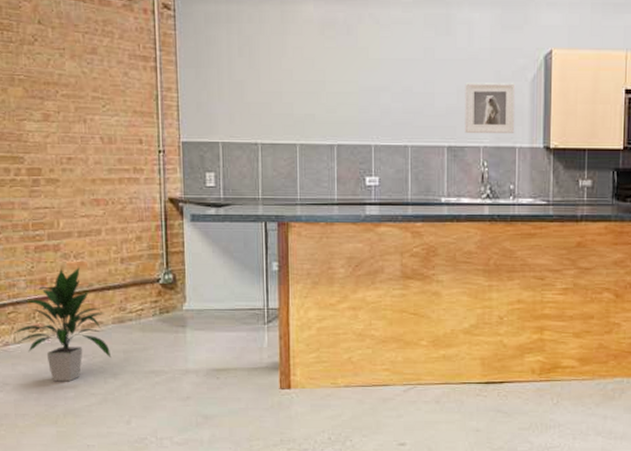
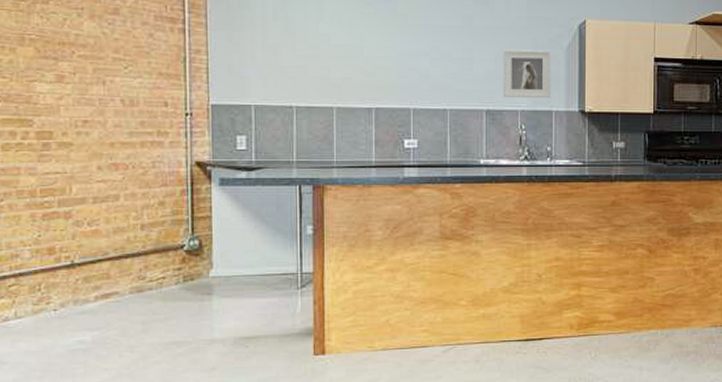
indoor plant: present [13,267,112,382] -> none [14,235,128,358]

